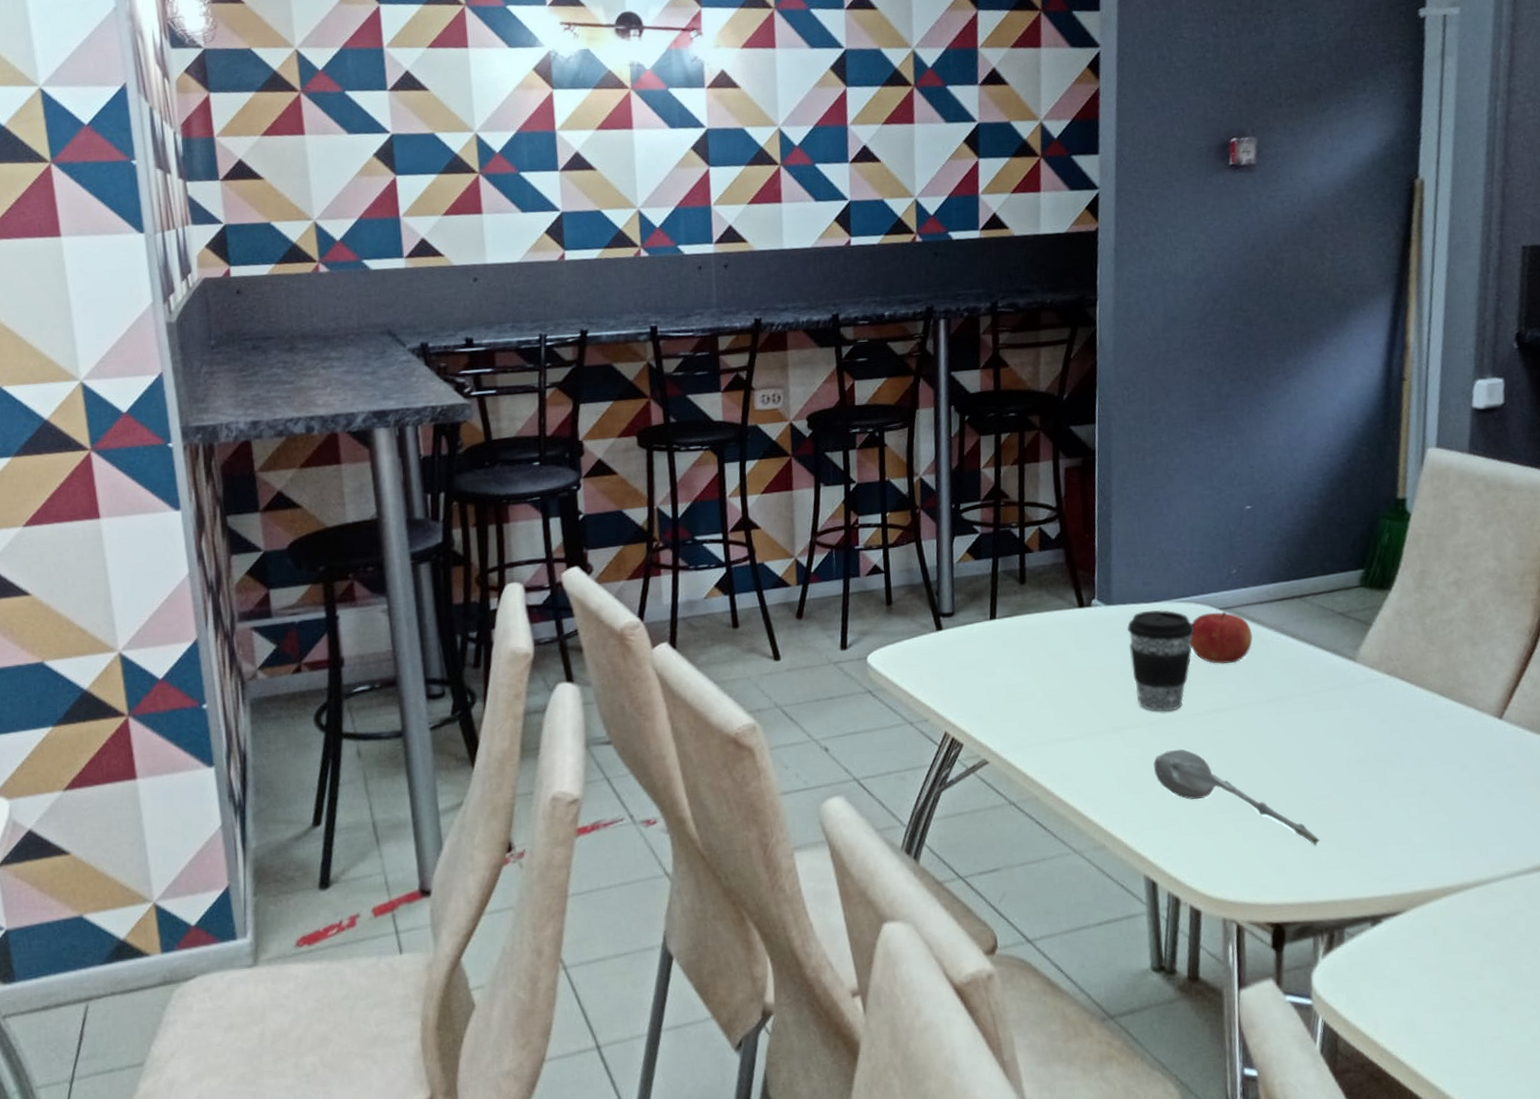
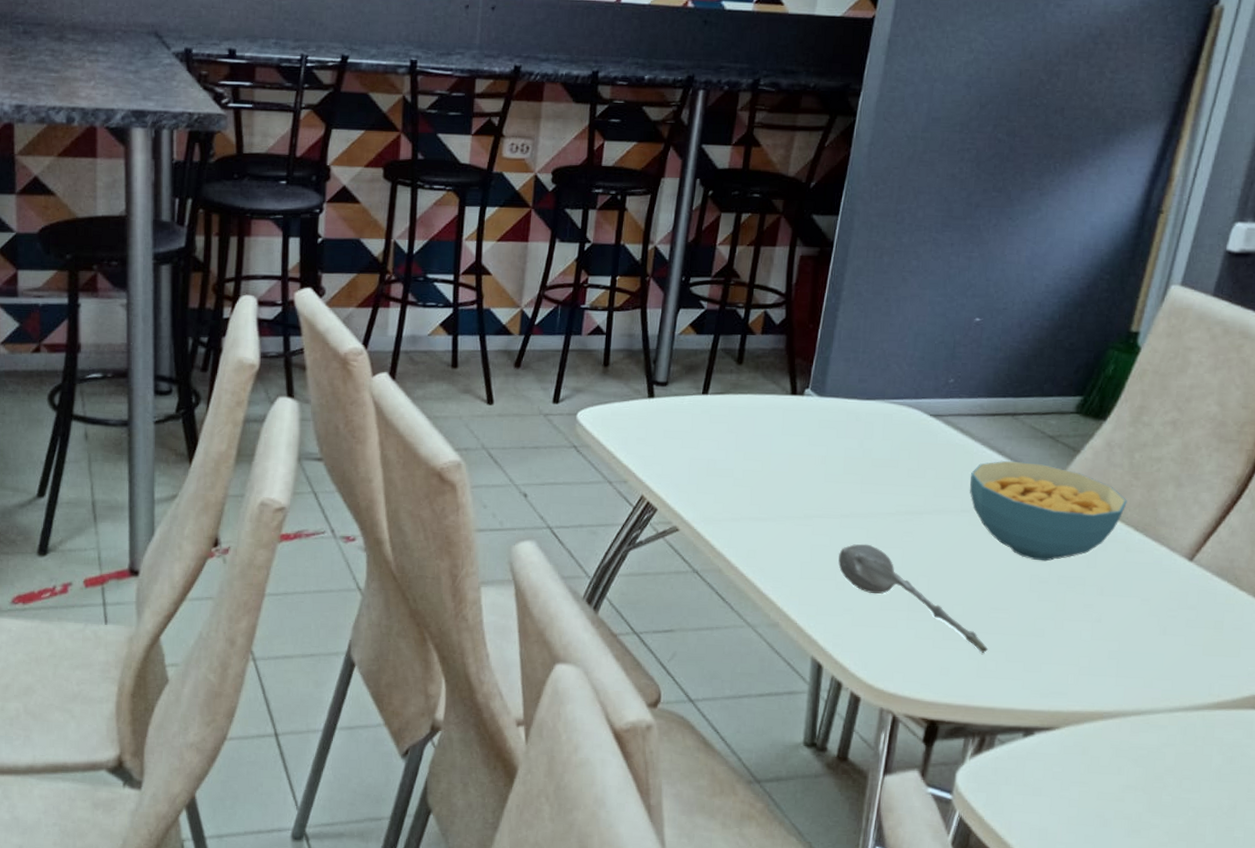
coffee cup: present [1128,610,1194,712] -> none [833,407,901,507]
fruit: present [1190,611,1253,665] -> none [895,417,959,470]
cereal bowl: none [1270,642,1428,741] -> present [970,460,1127,562]

